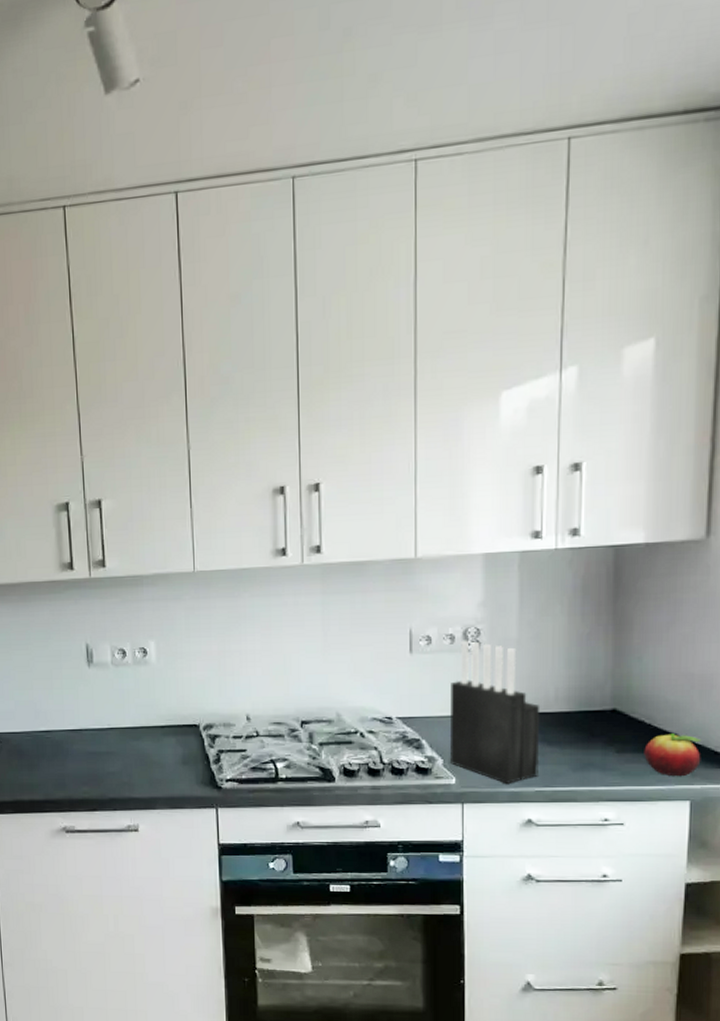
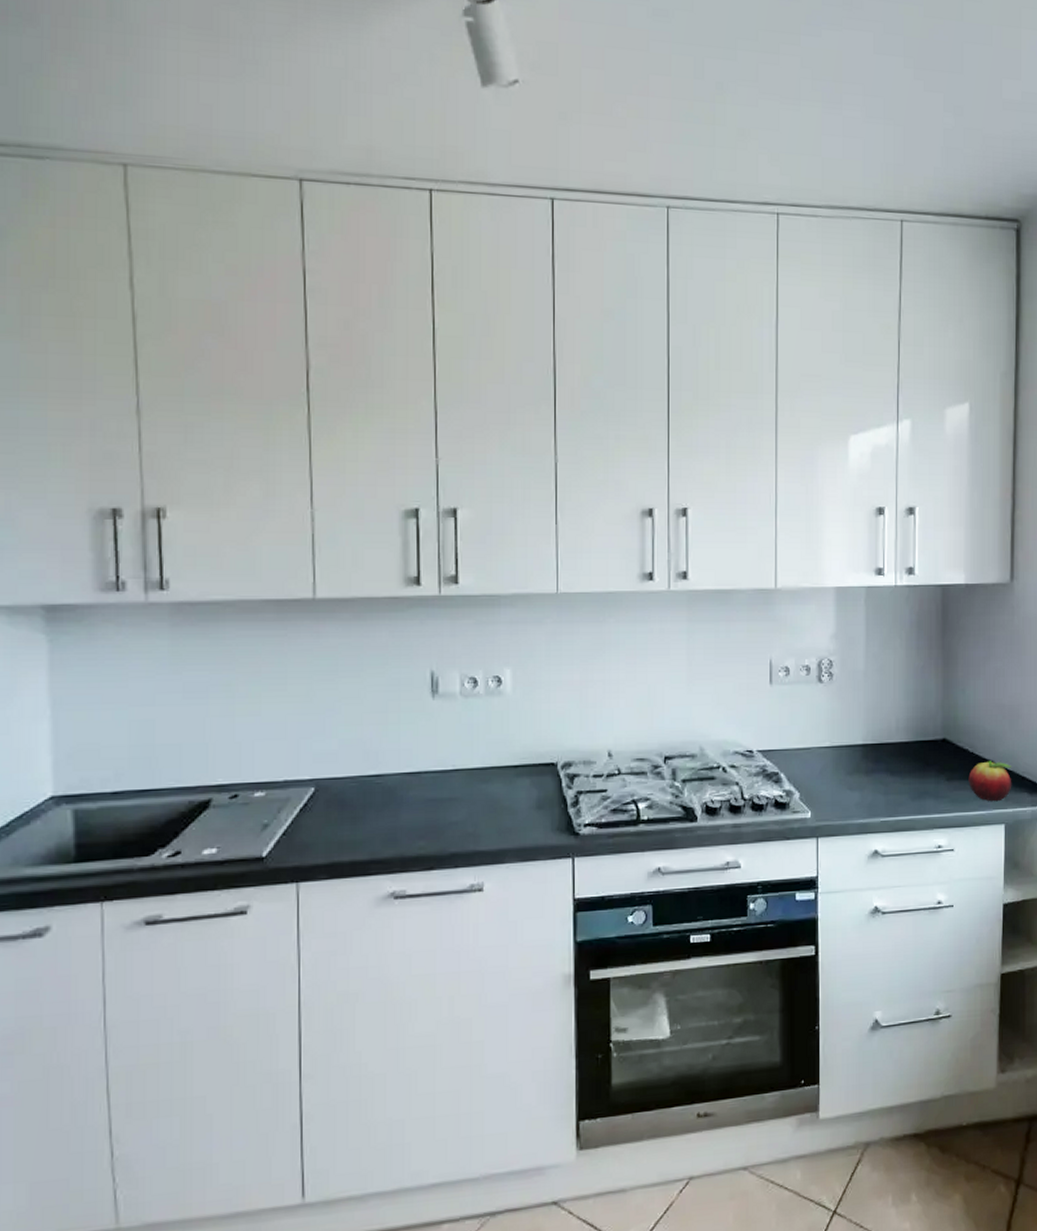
knife block: present [449,640,541,785] -> none [805,671,884,816]

